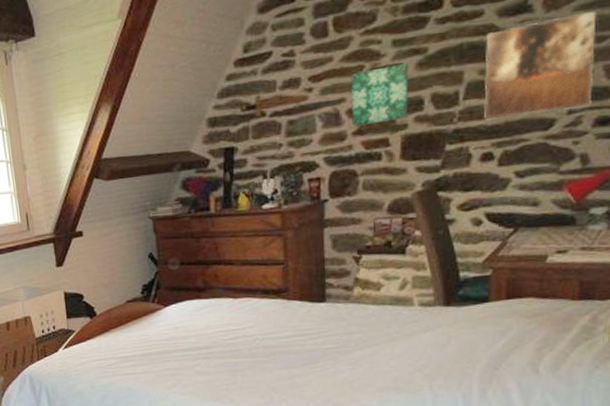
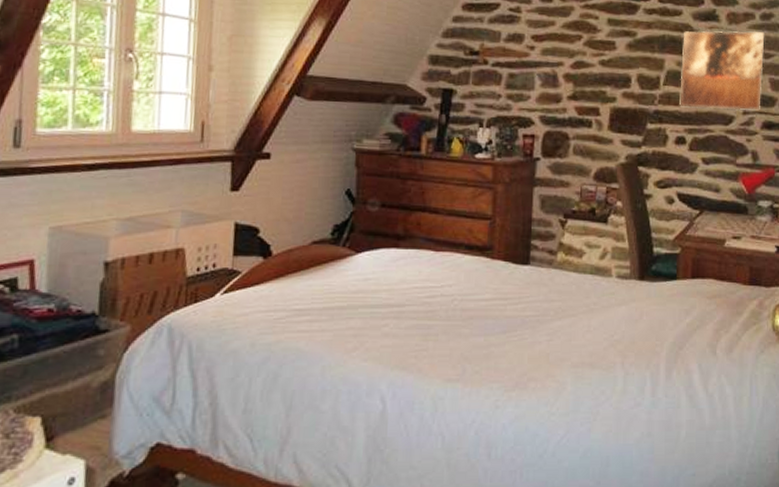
wall art: present [351,62,409,127] -> none [567,41,619,93]

